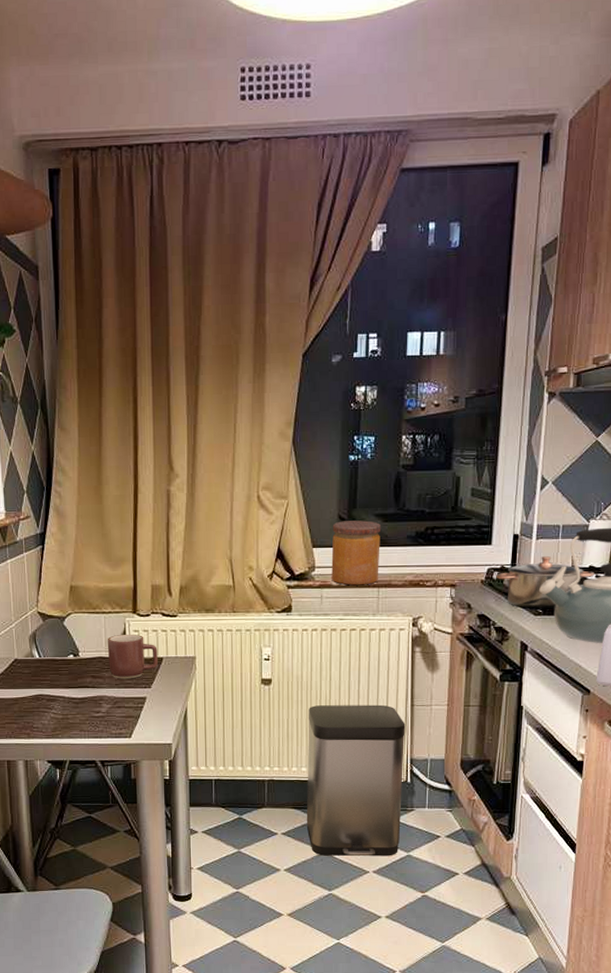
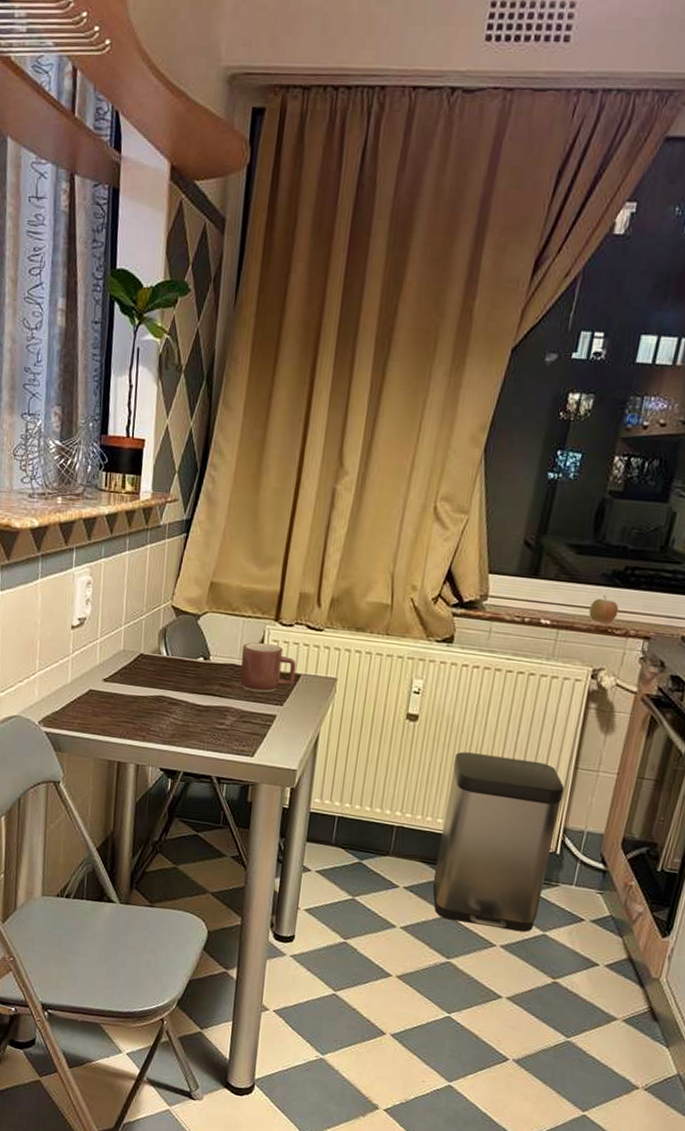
jar: present [331,520,382,586] -> none [505,547,574,624]
fruit: none [402,553,426,578] -> present [589,594,619,624]

